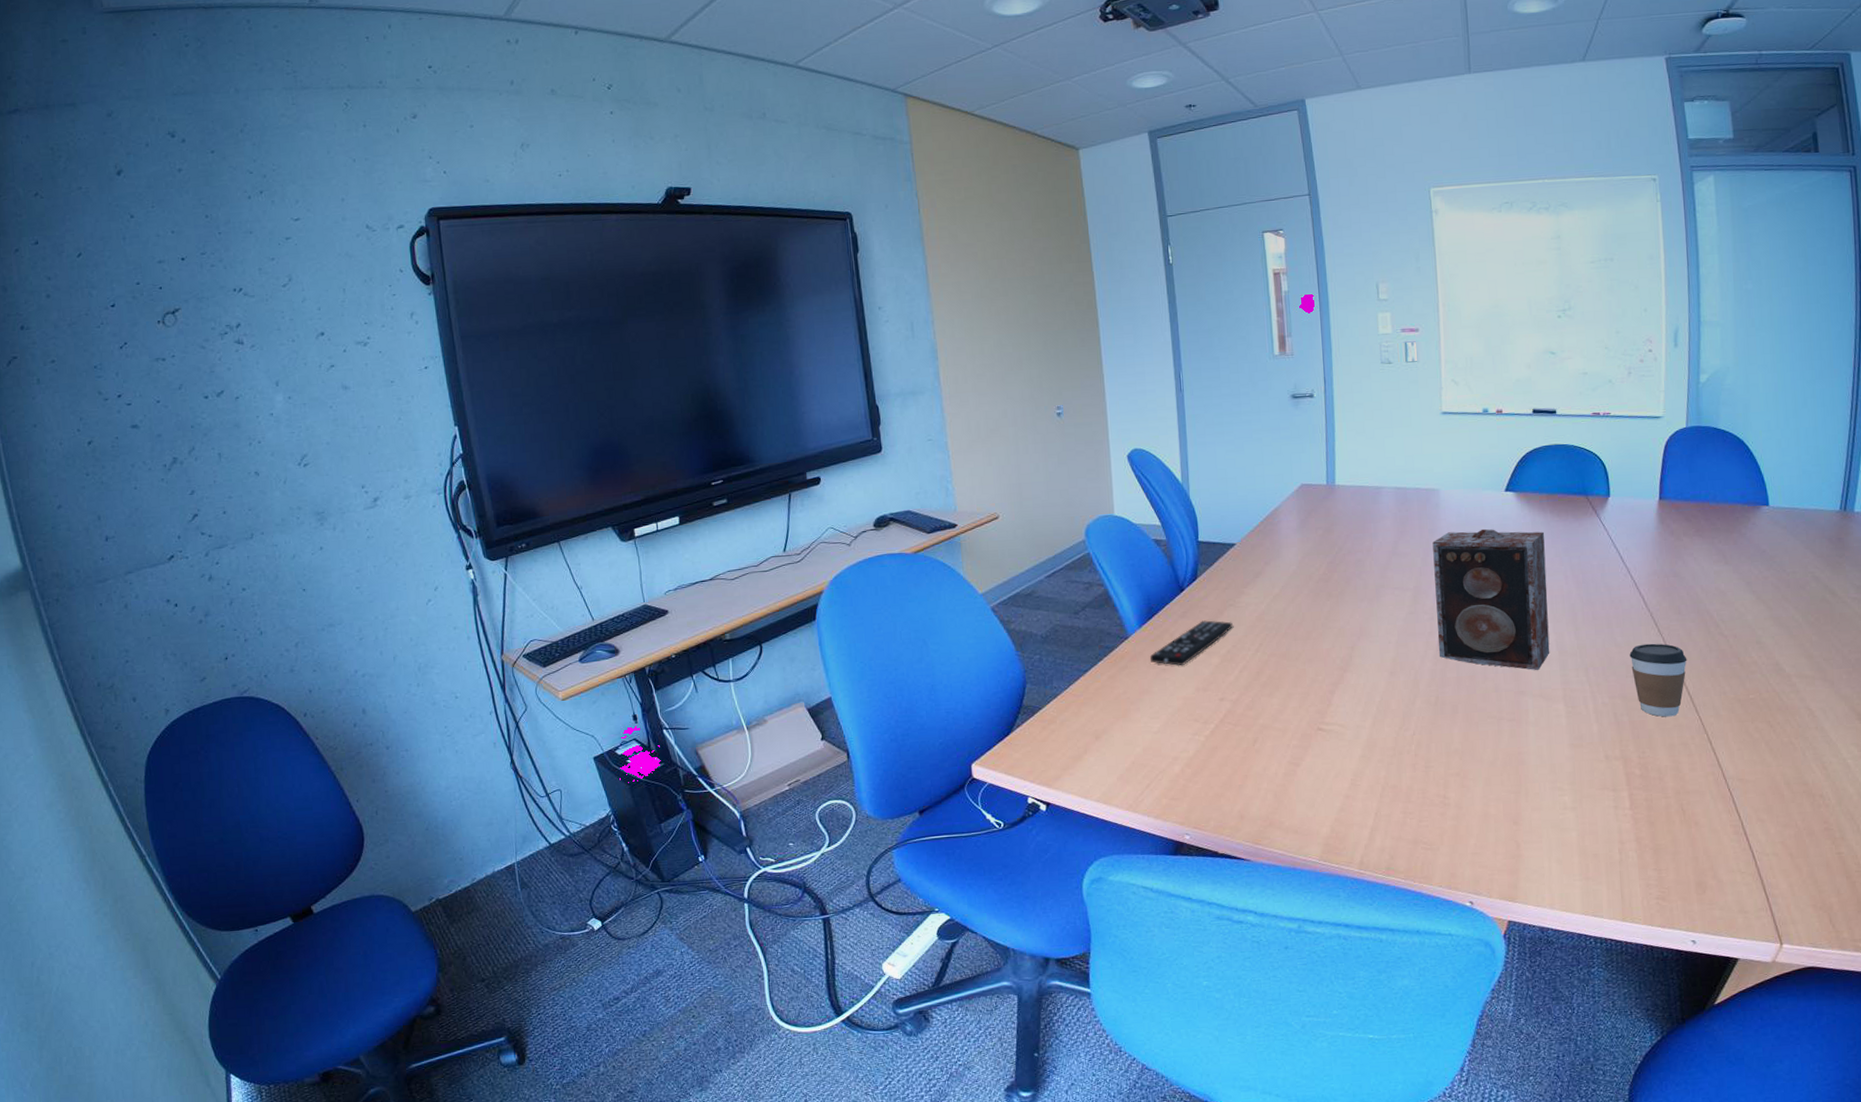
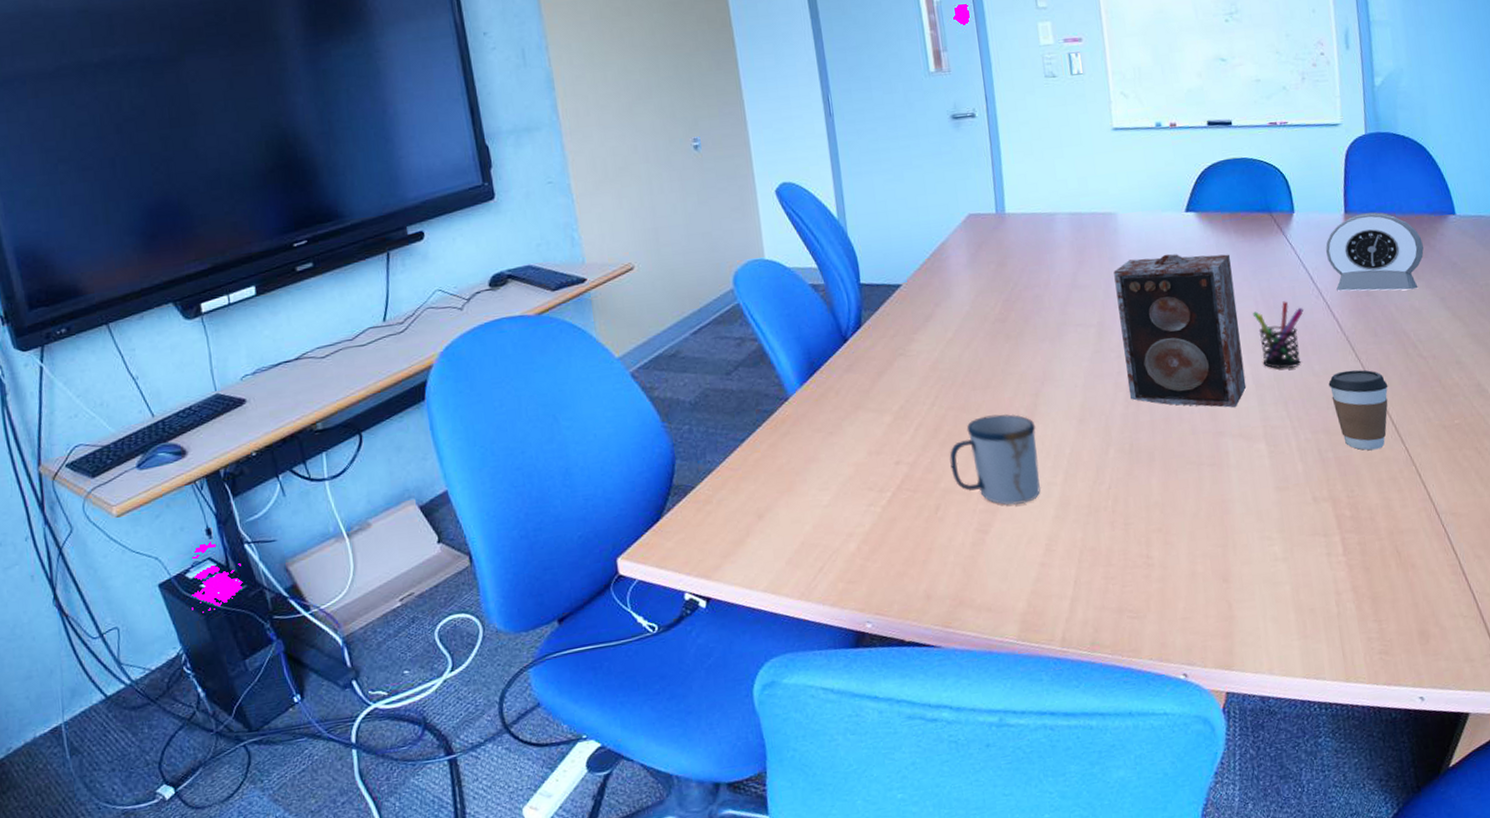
remote control: present [1150,620,1233,667] -> none [815,373,904,428]
mug: none [1269,662,1351,743] -> present [949,413,1041,505]
pen holder: none [1561,577,1612,639] -> present [1252,301,1304,369]
alarm clock: none [1637,500,1734,574] -> present [1325,212,1424,291]

